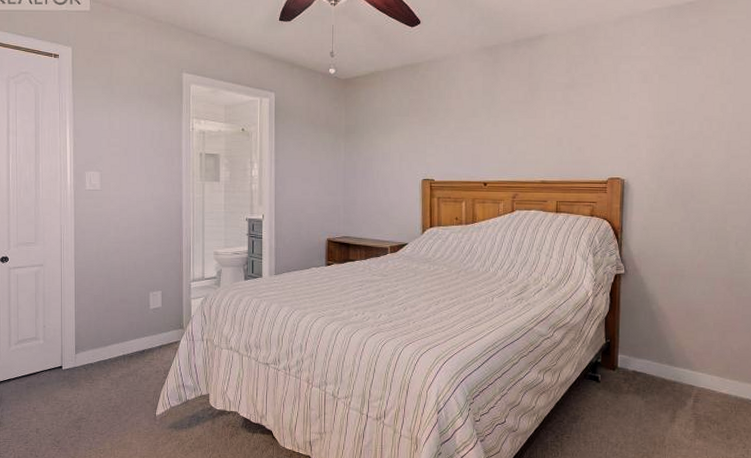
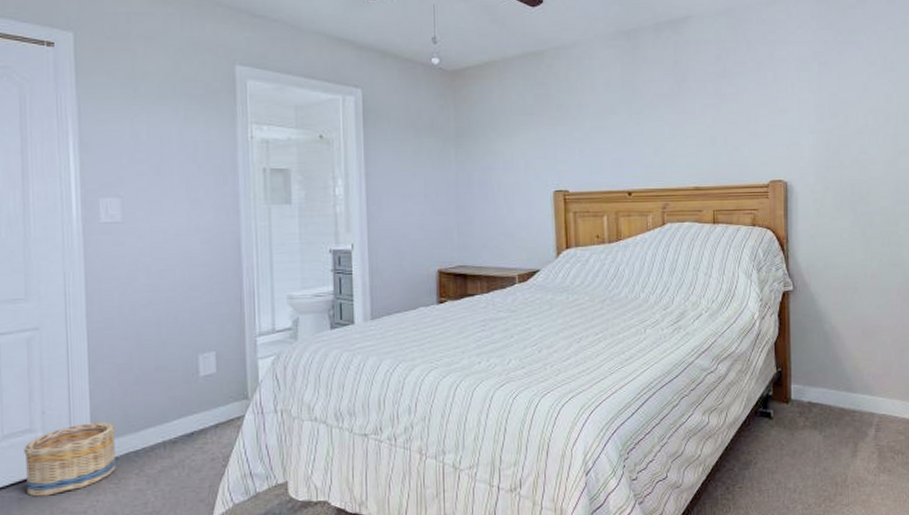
basket: none [31,337,92,387] -> present [24,422,116,497]

